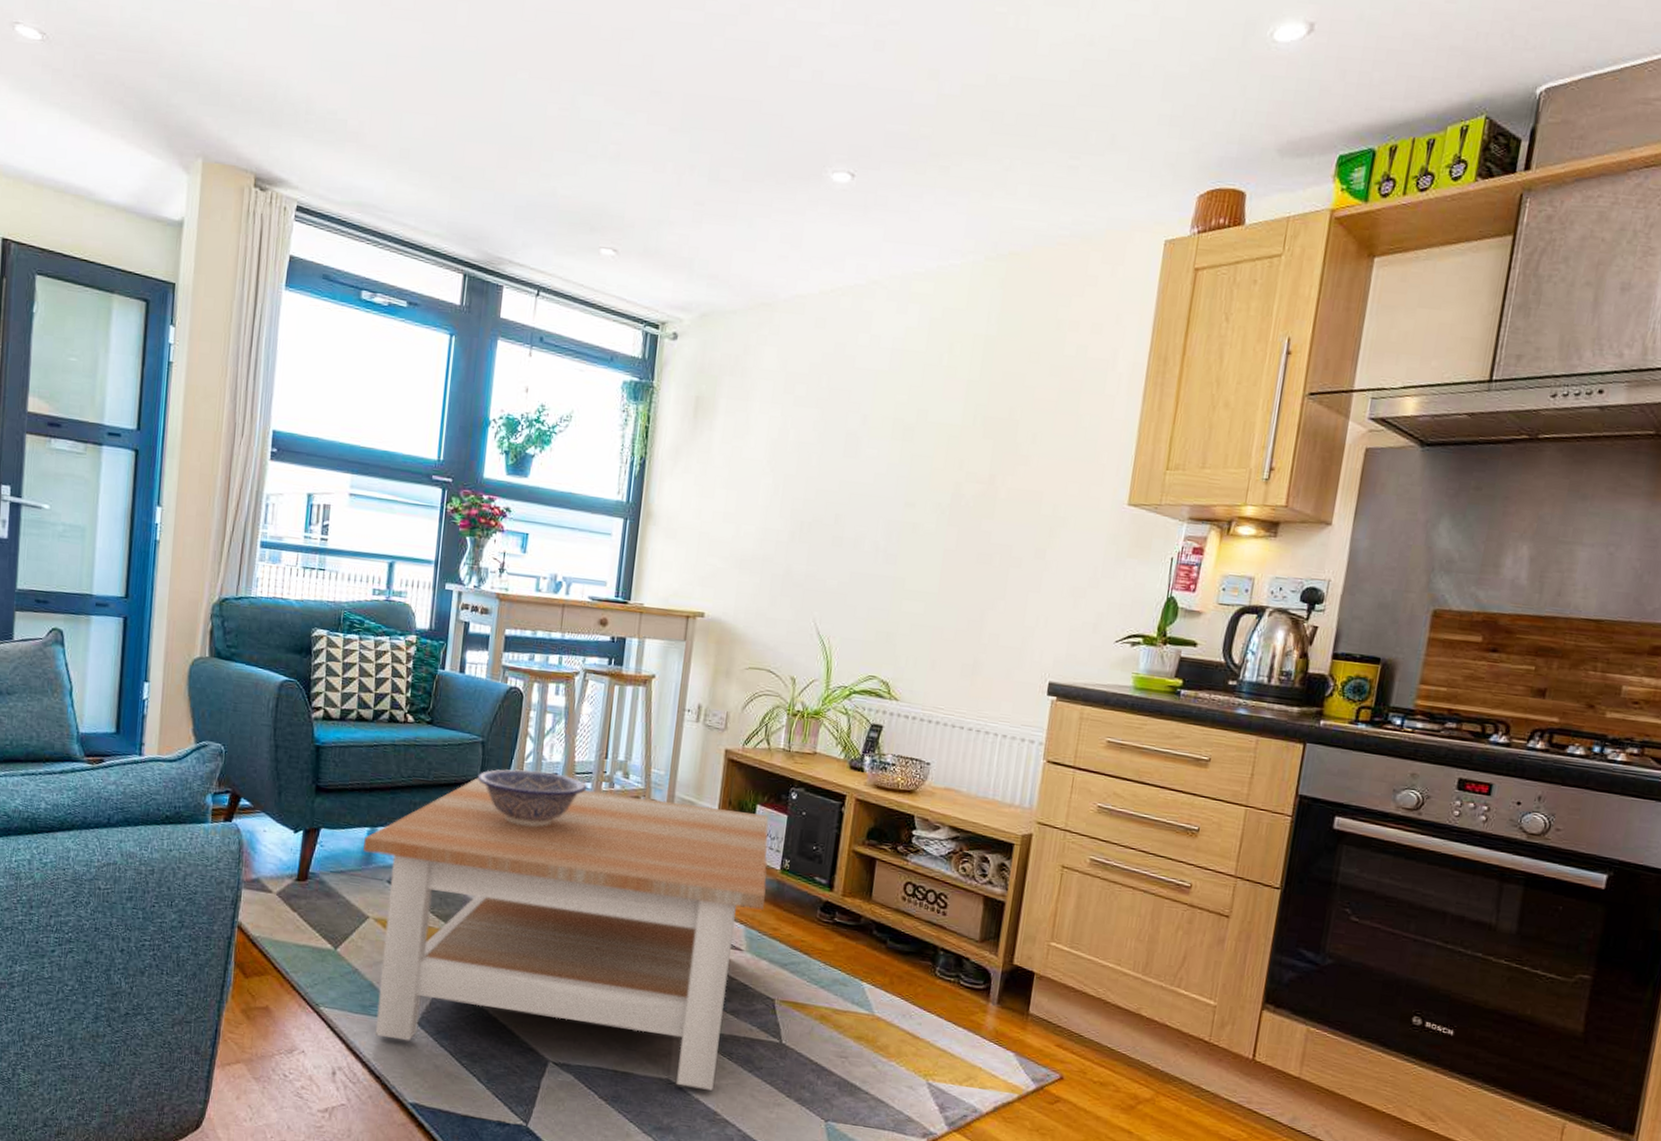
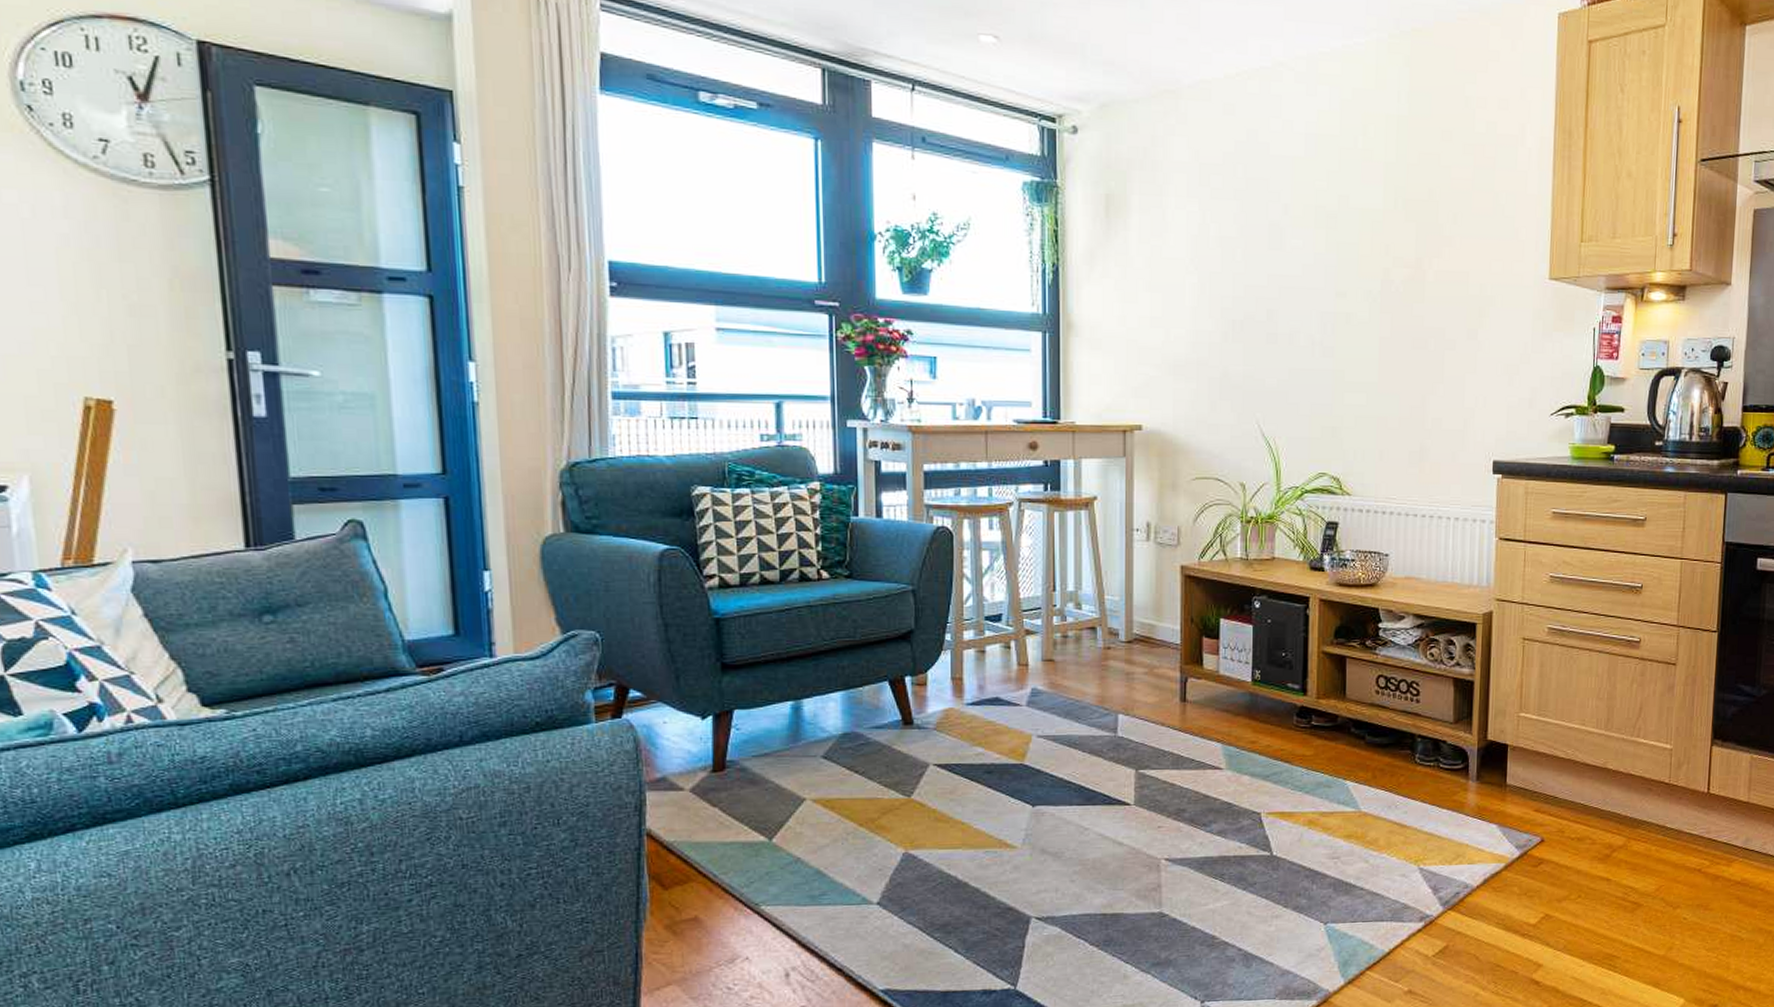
coffee table: present [363,777,768,1091] -> none [788,626,1240,926]
decorative bowl: present [477,769,587,827] -> none [912,613,1037,675]

